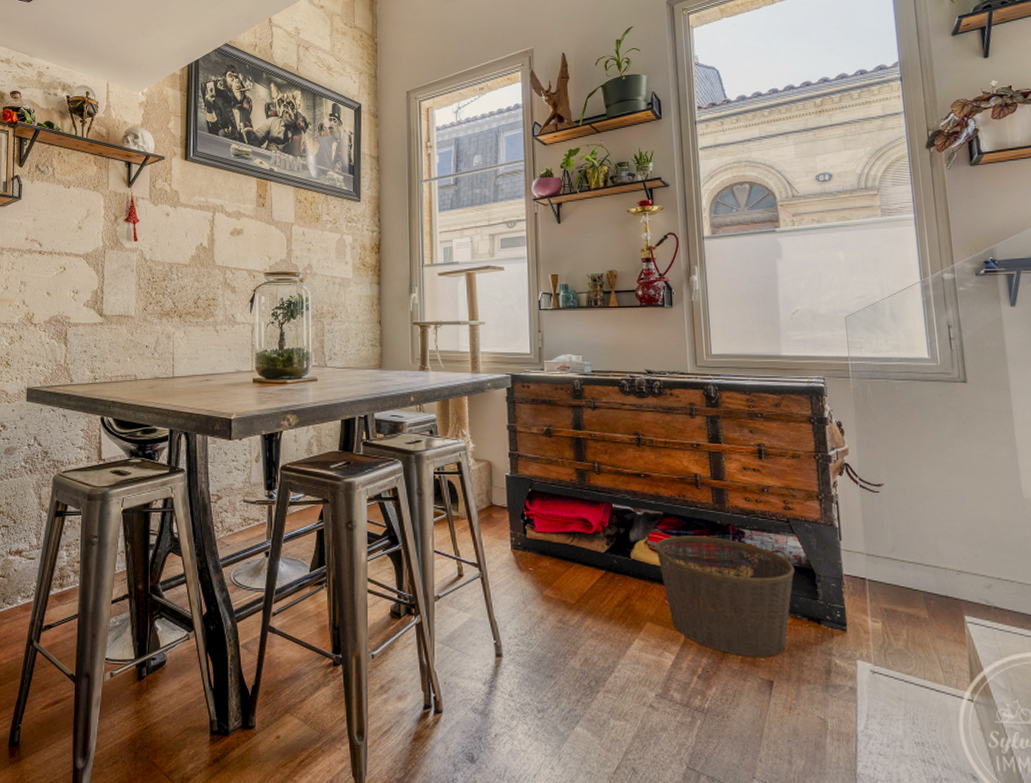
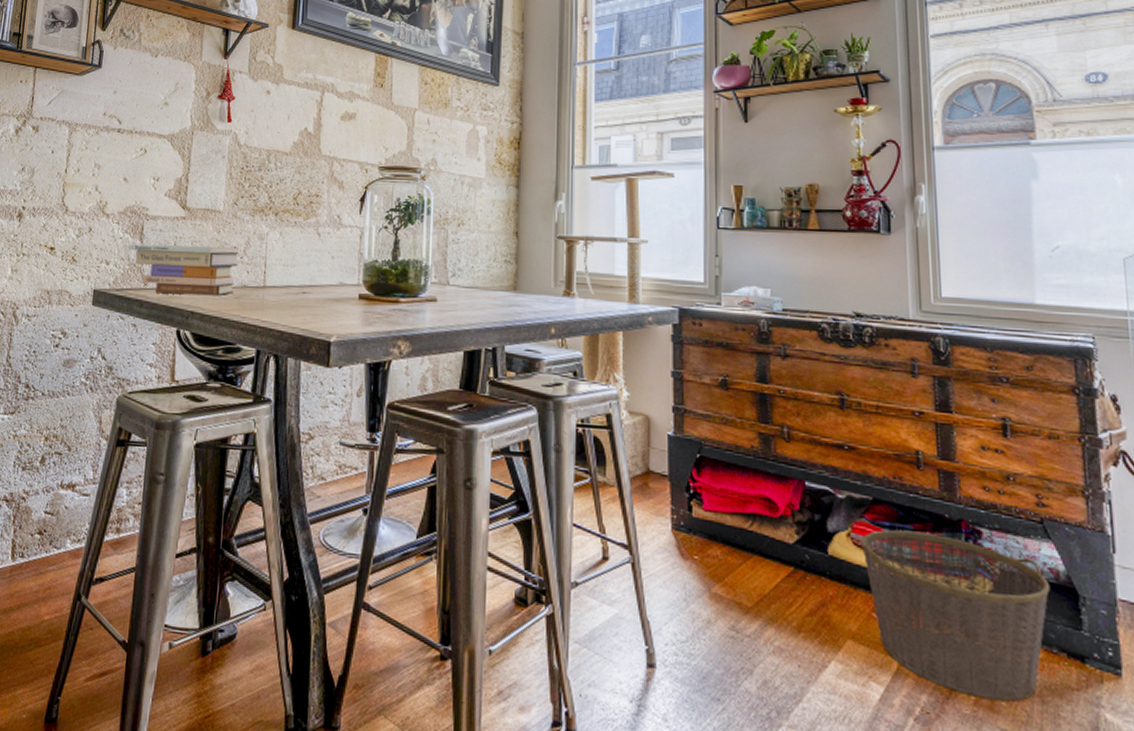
books: none [55,345,151,388] -> present [129,244,239,296]

